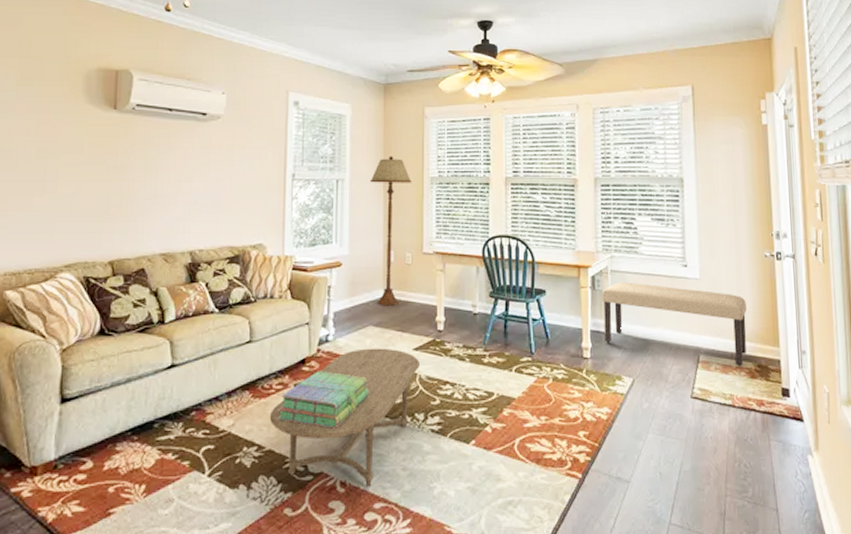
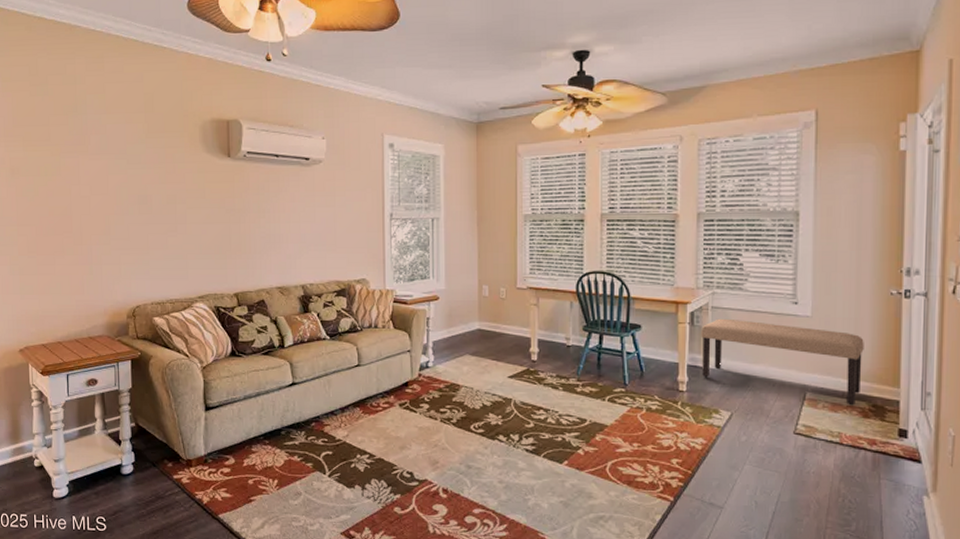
coffee table: present [270,348,419,487] -> none [379,374,514,495]
stack of books: present [278,371,369,429] -> none [385,393,467,443]
floor lamp: present [369,156,412,306] -> none [464,194,505,337]

